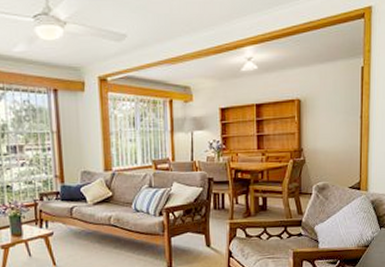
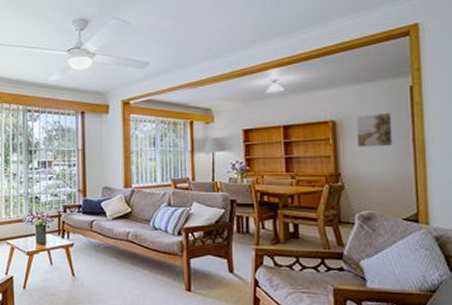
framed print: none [317,91,346,124] -> present [355,112,393,147]

